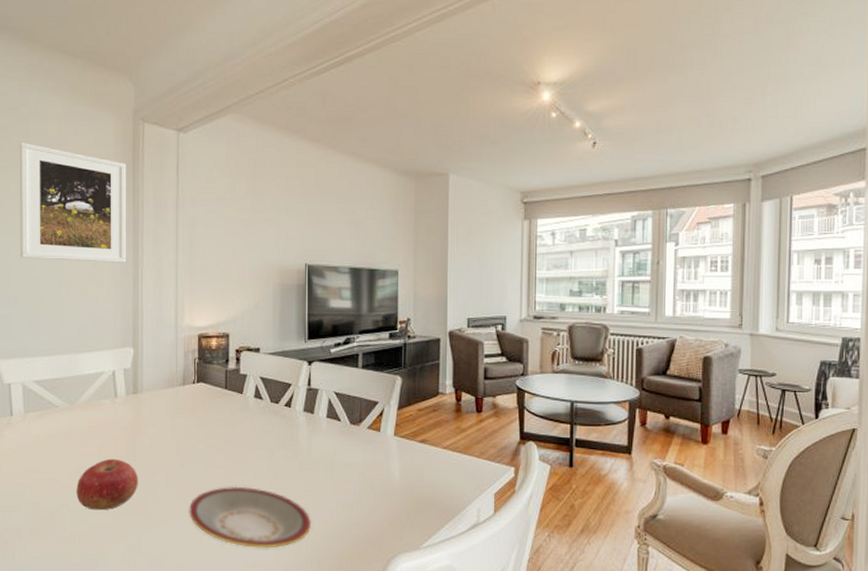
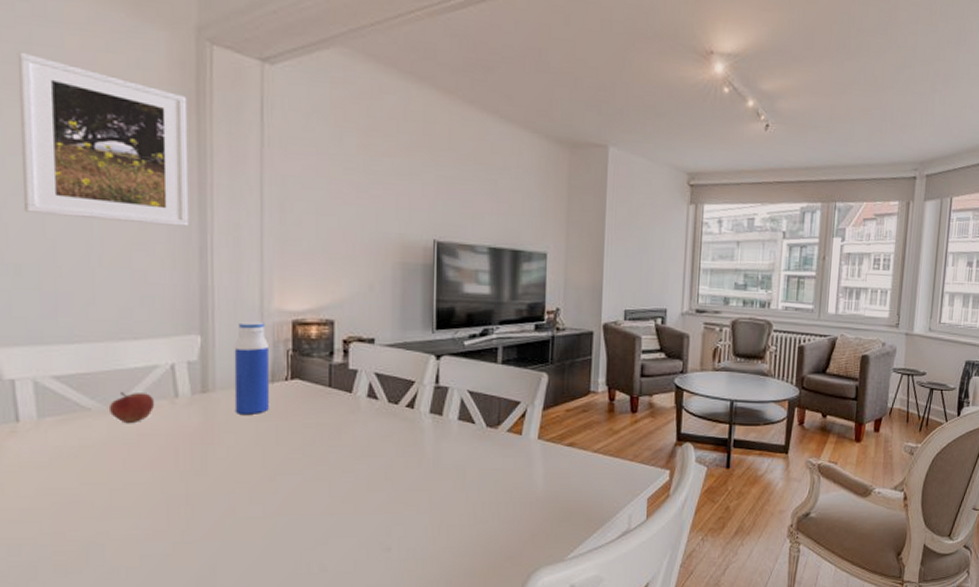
apple: none [70,392,101,417] -> present [108,391,155,422]
apple: present [76,458,138,511] -> none [120,473,210,538]
water bottle: none [156,336,182,411] -> present [234,321,270,414]
plate: present [189,486,311,549] -> none [281,501,437,571]

